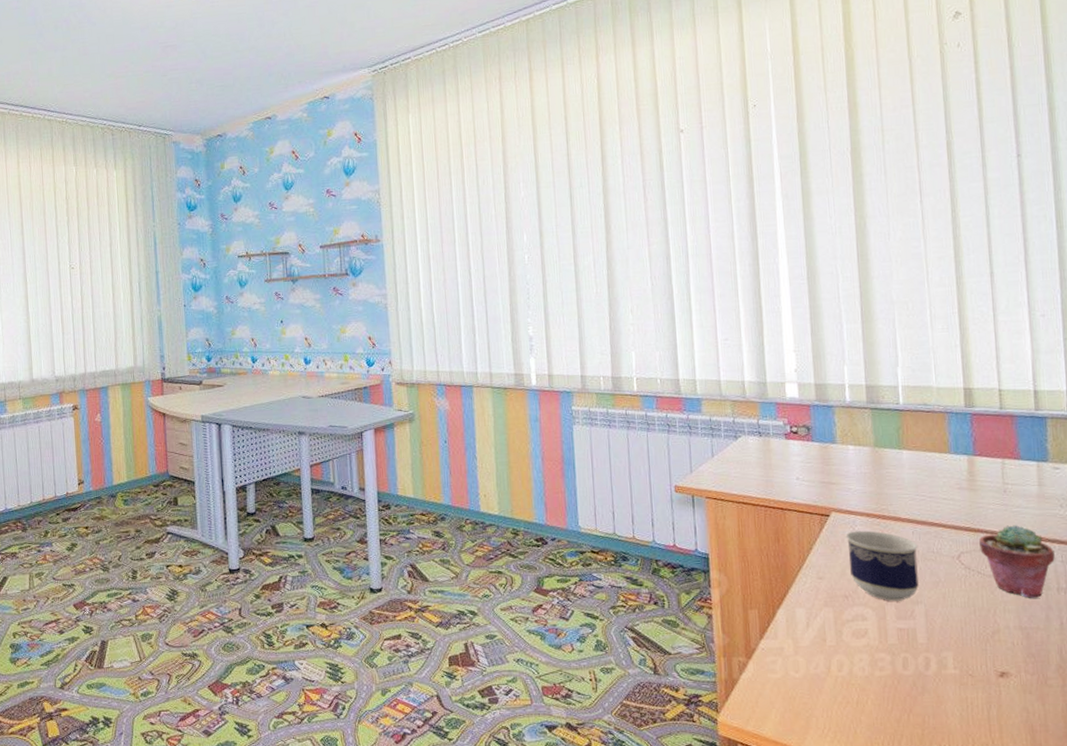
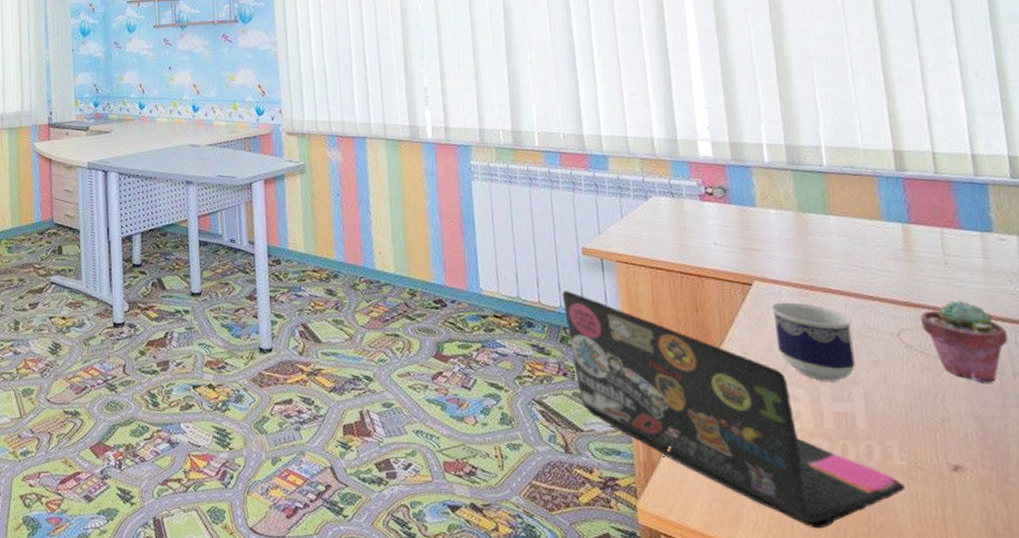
laptop: none [654,525,957,732] -> present [561,290,905,529]

